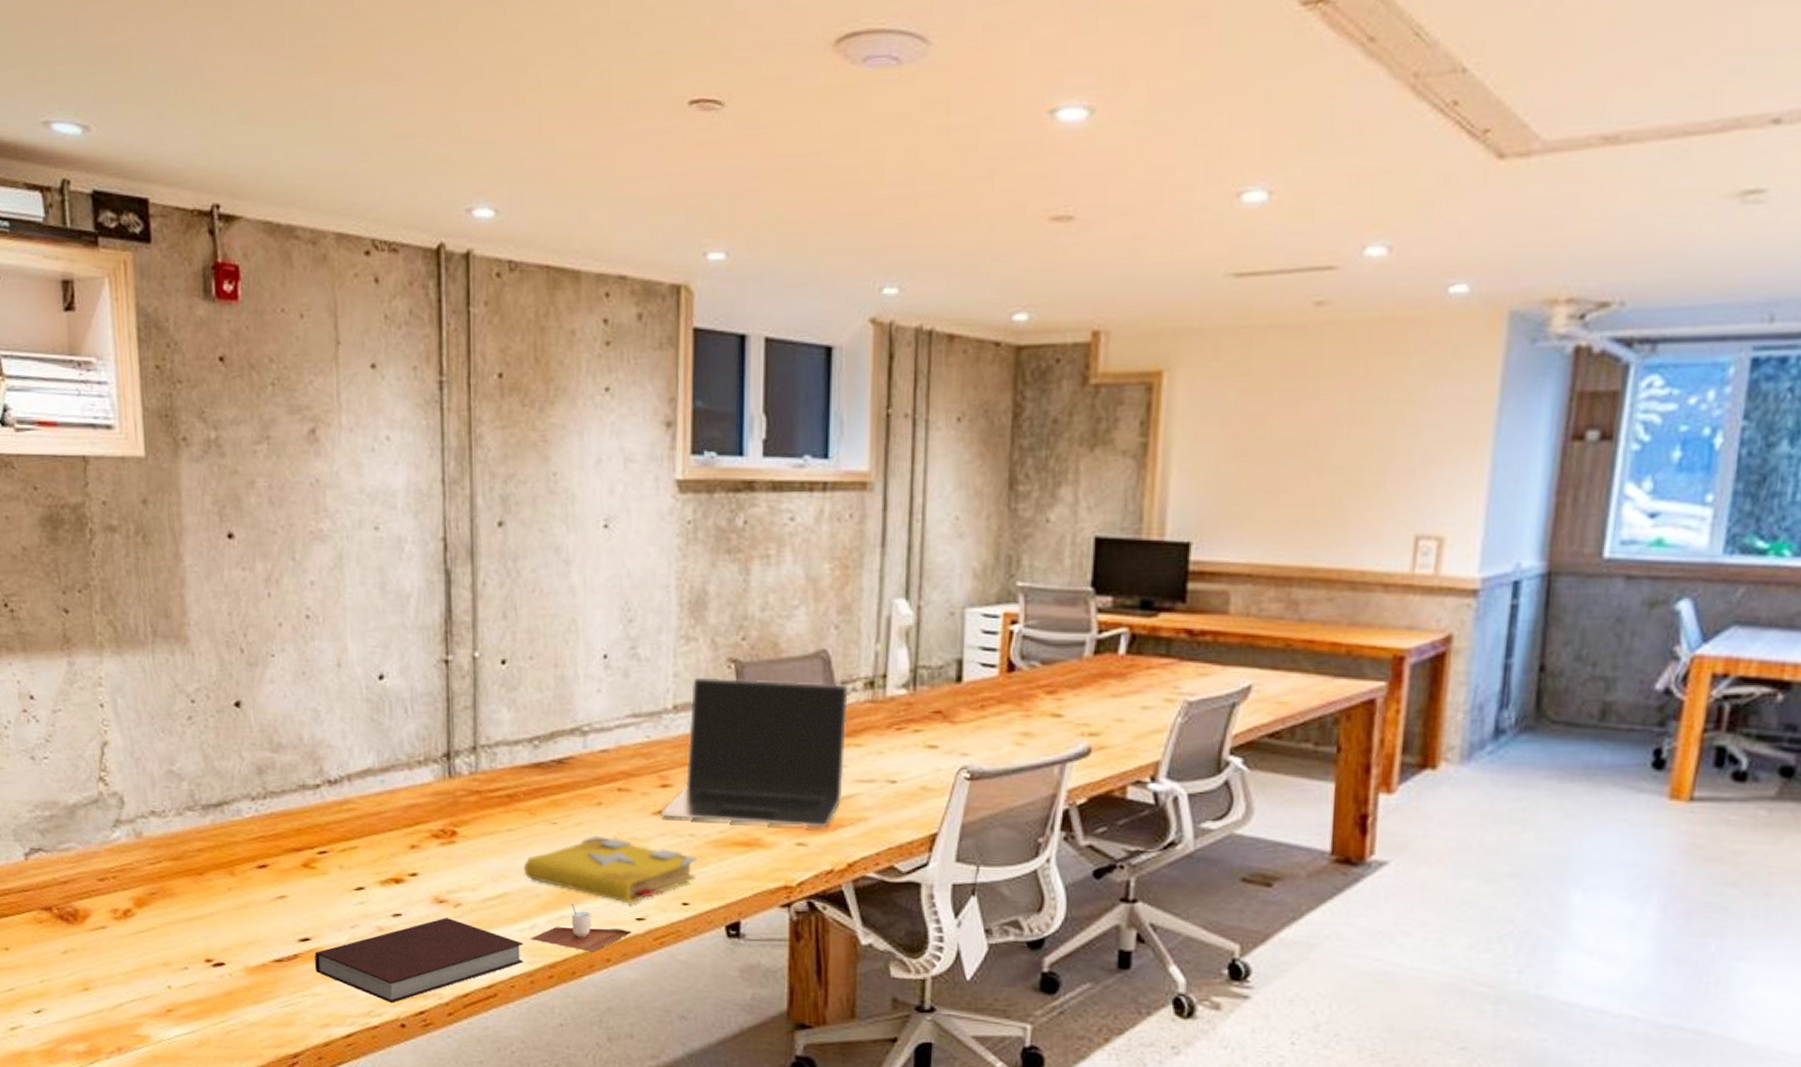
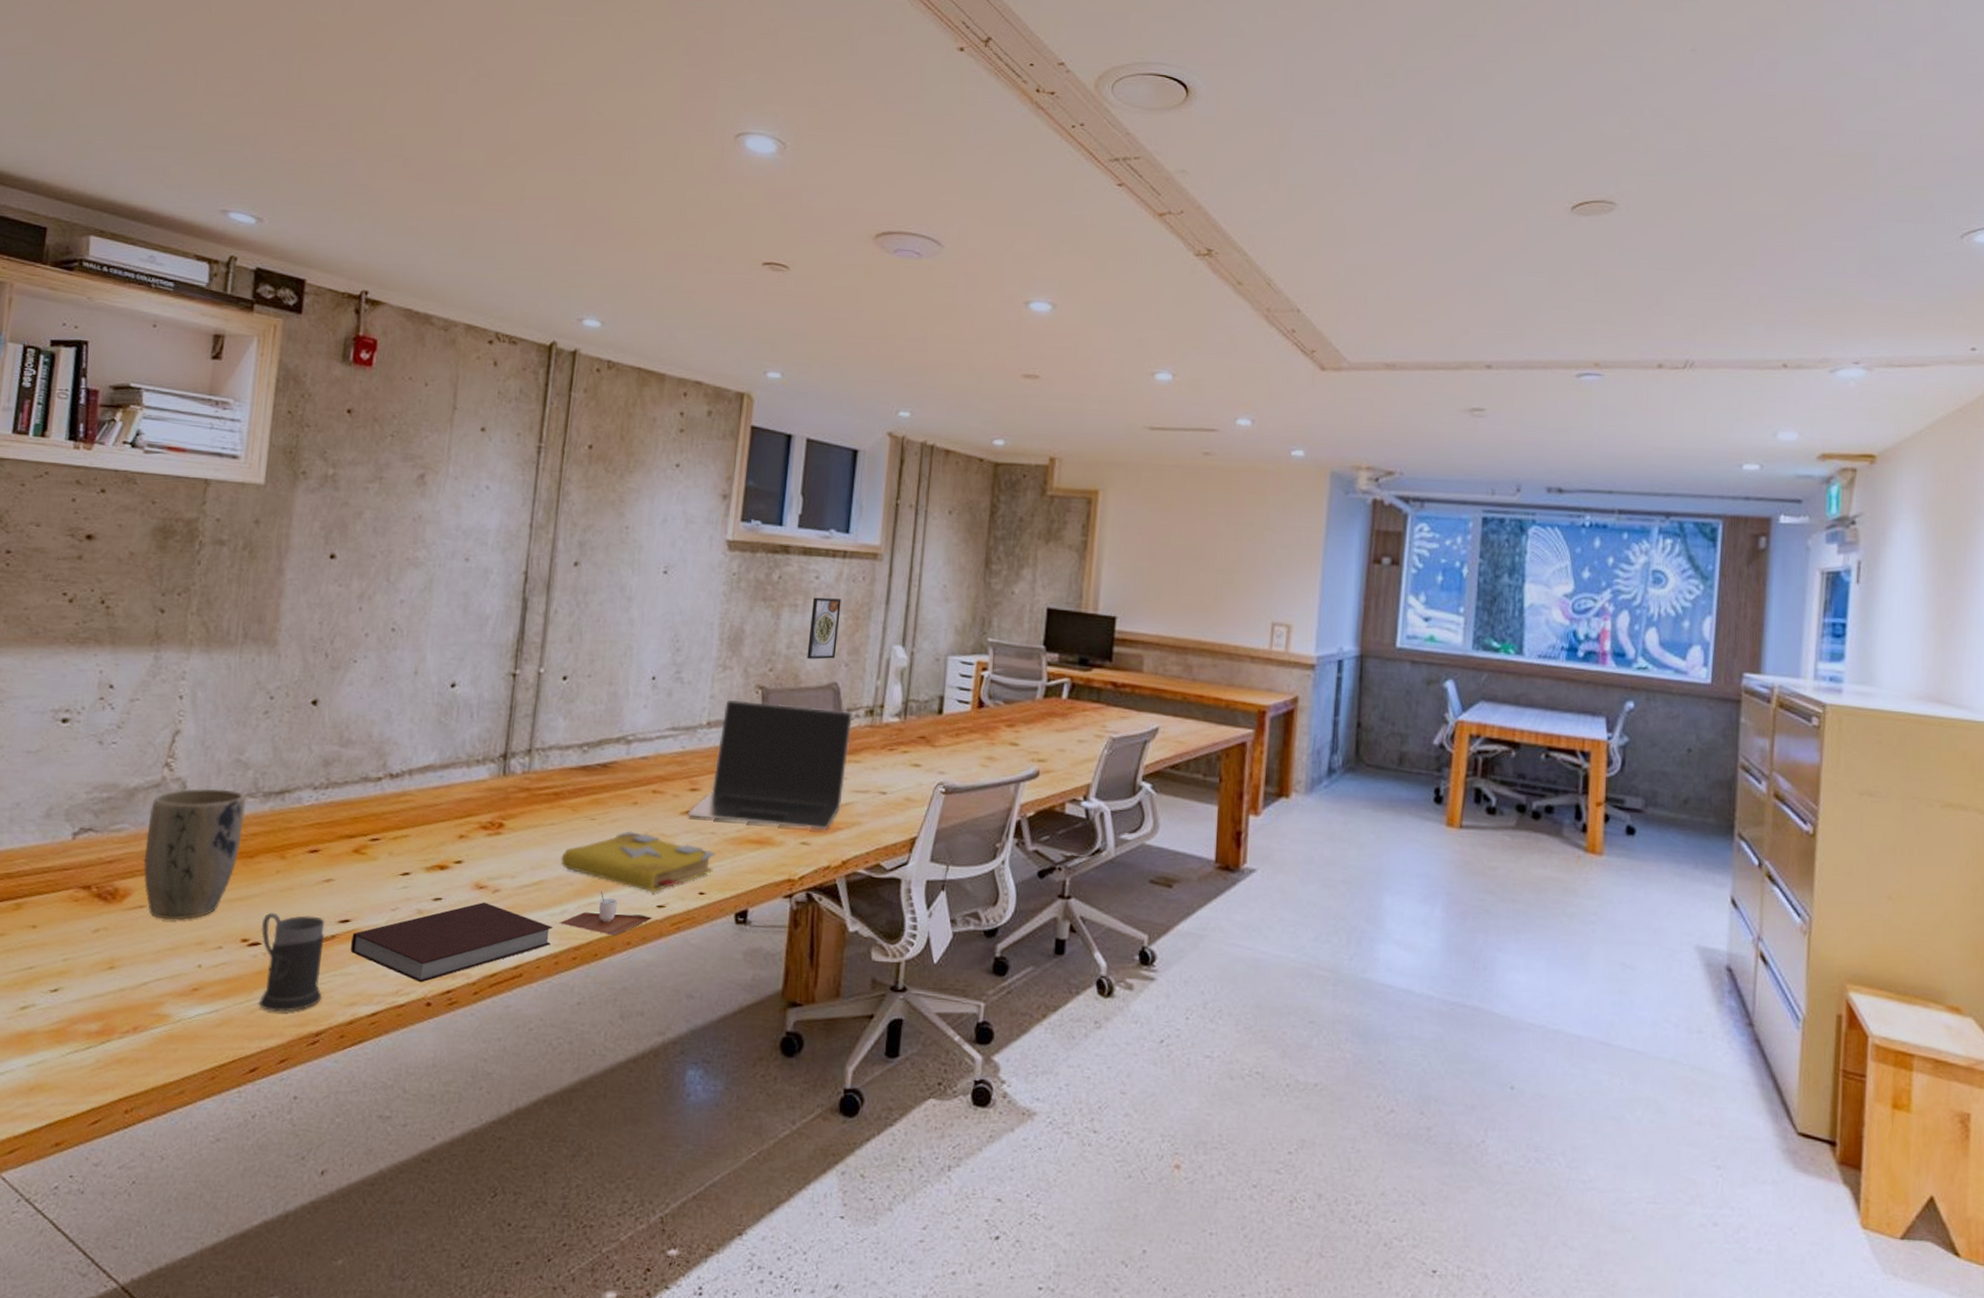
plant pot: none [93,802,188,941] -> present [144,788,246,921]
mug: none [222,931,294,1034] -> present [258,912,325,1013]
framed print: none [787,544,824,622] -> present [807,597,841,660]

